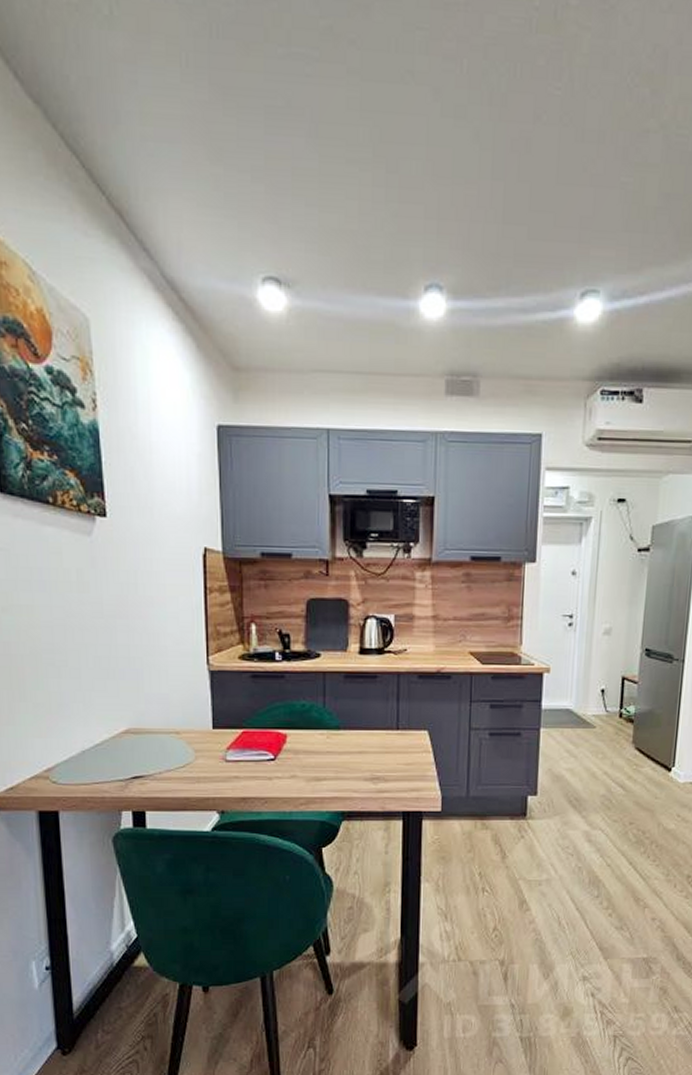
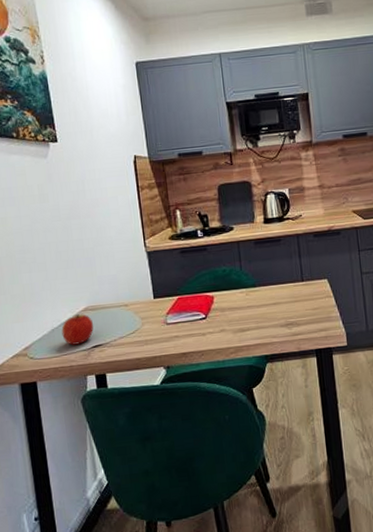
apple: none [94,737,136,773] -> present [61,314,94,345]

